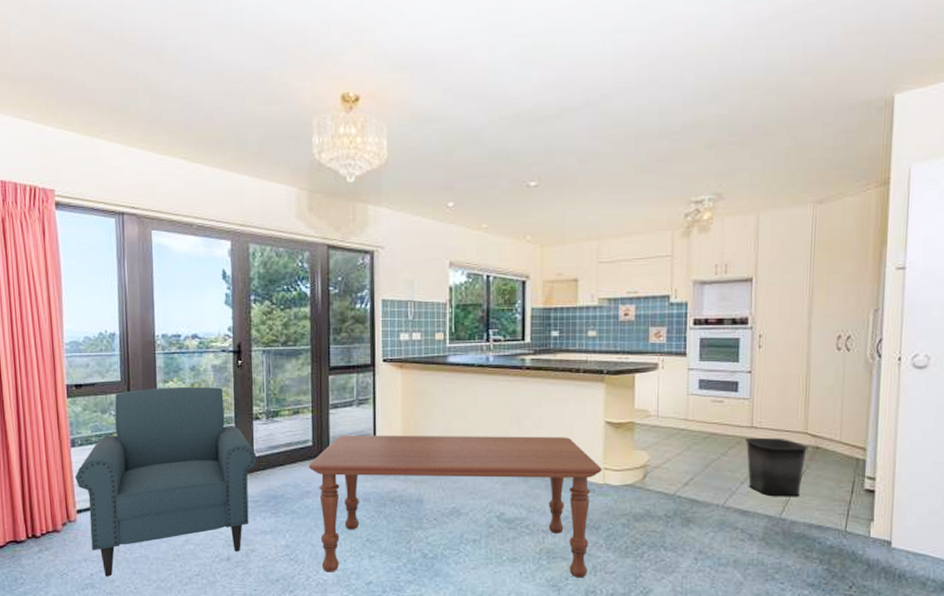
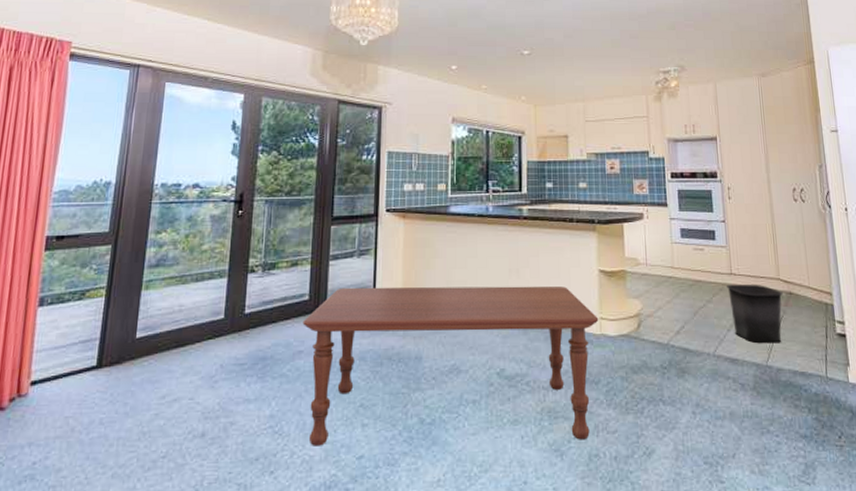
armchair: present [75,387,257,577] -> none [36,238,248,465]

